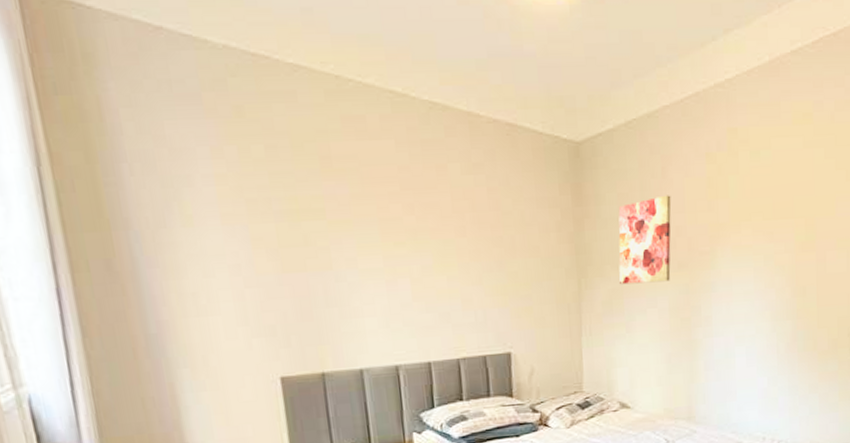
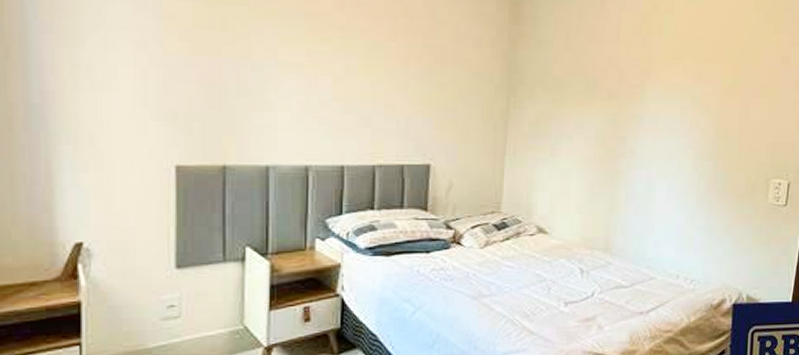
wall art: present [618,195,672,285] -> none [549,25,607,110]

